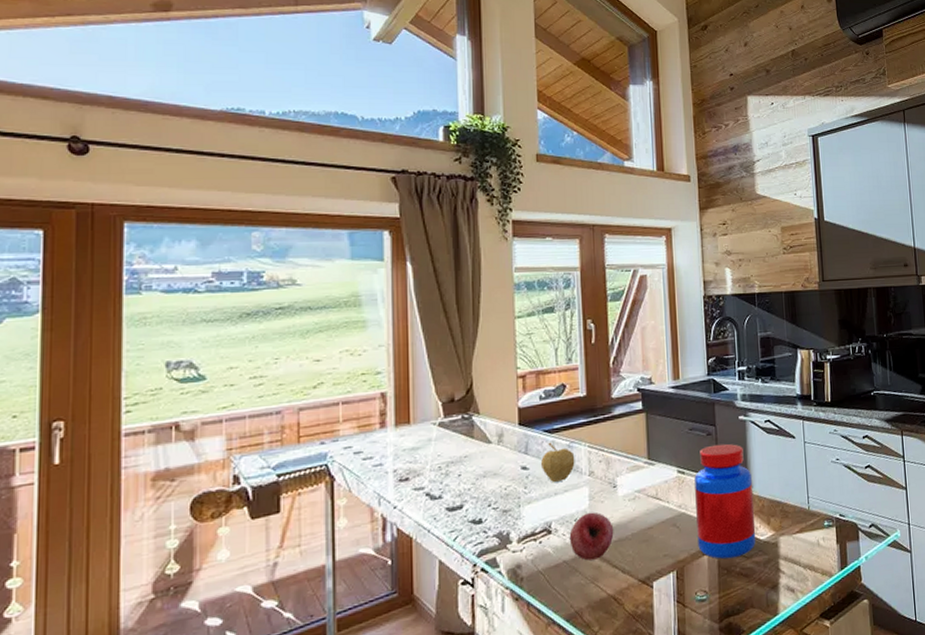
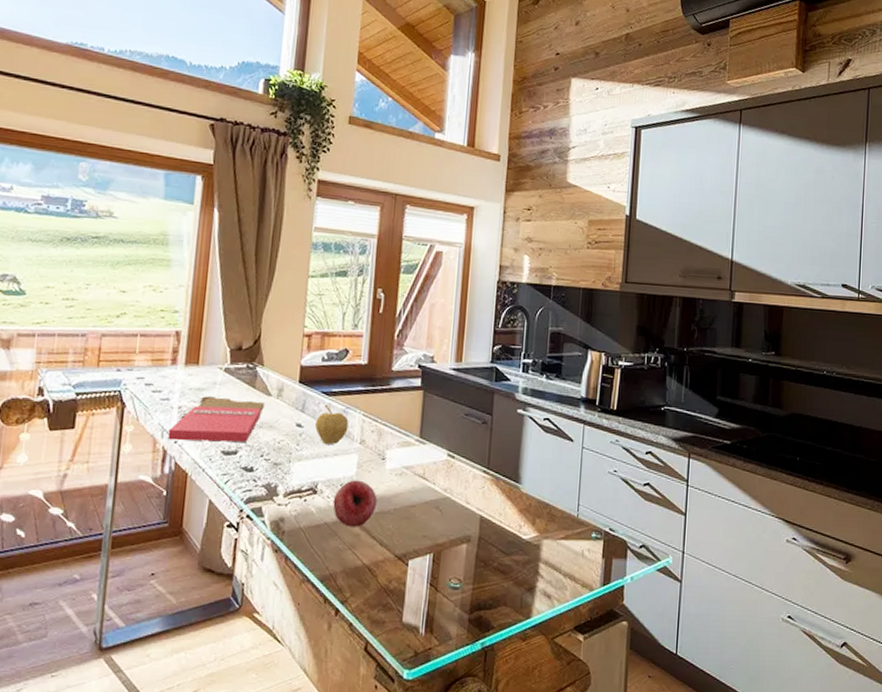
cutting board: none [385,451,486,507] -> present [167,396,265,442]
jar: present [694,443,756,559] -> none [458,434,523,552]

